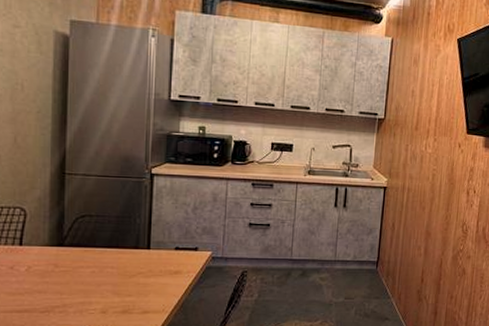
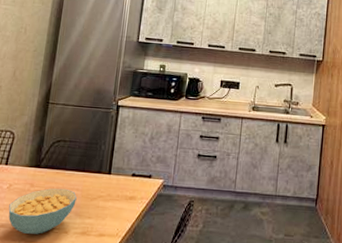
cereal bowl: none [31,267,112,318] -> present [8,188,77,235]

